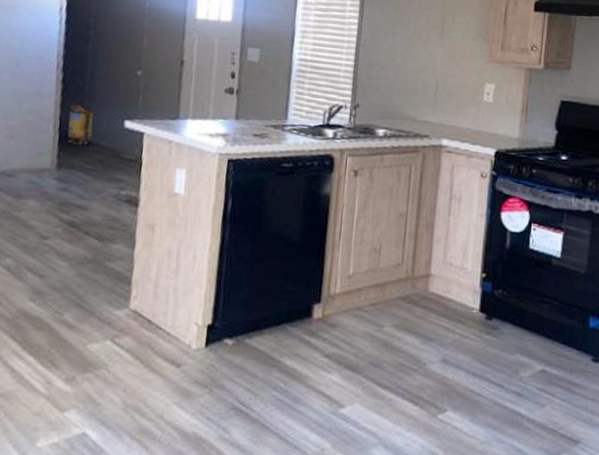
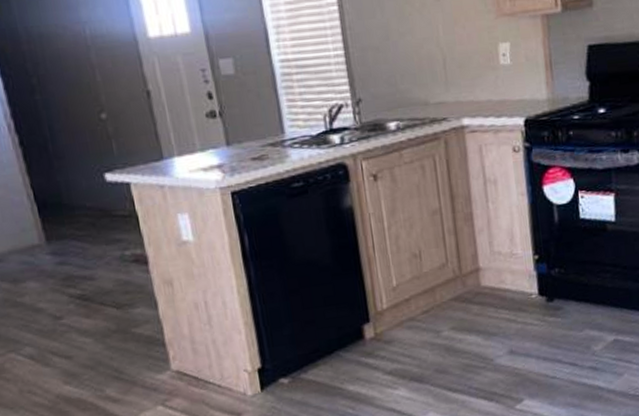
trash can: present [67,103,94,146] -> none [39,165,74,213]

